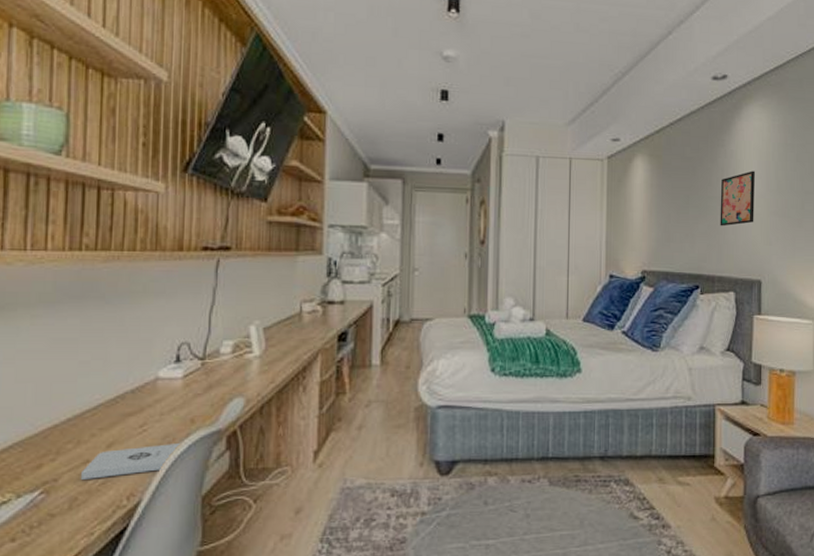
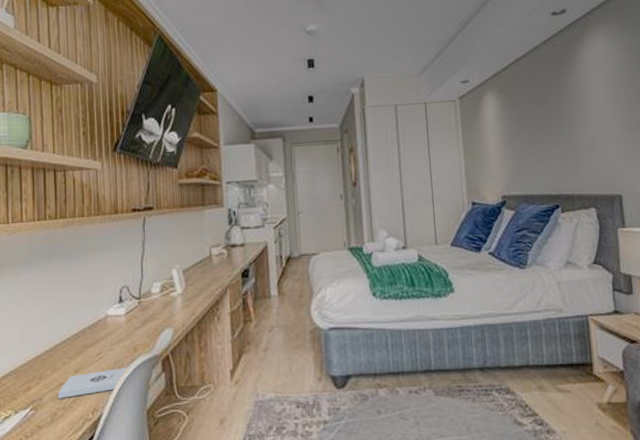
wall art: present [720,171,755,227] -> none [571,93,608,148]

